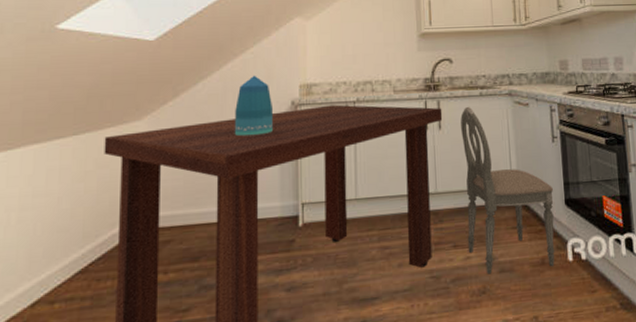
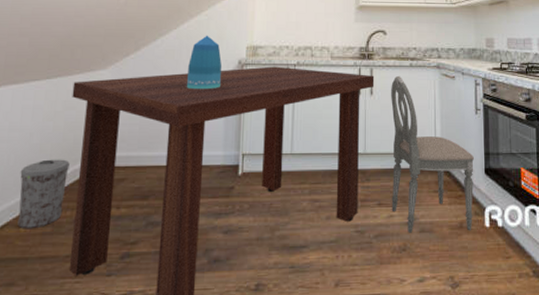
trash can: none [49,223,107,305] -> present [17,159,70,229]

